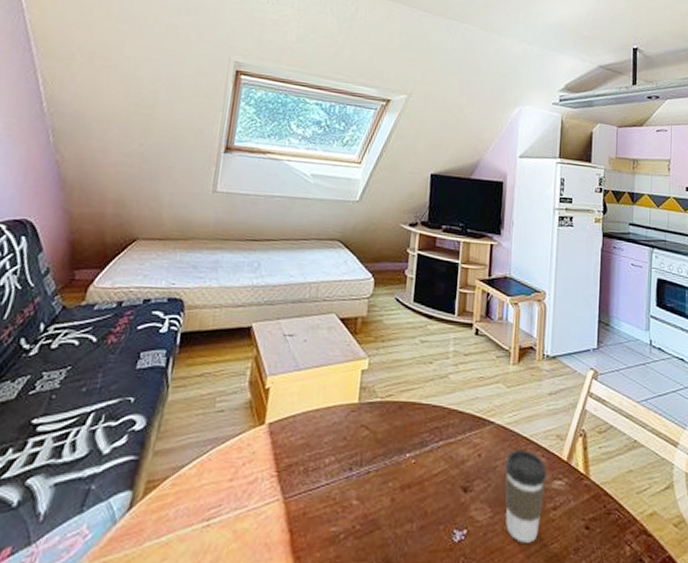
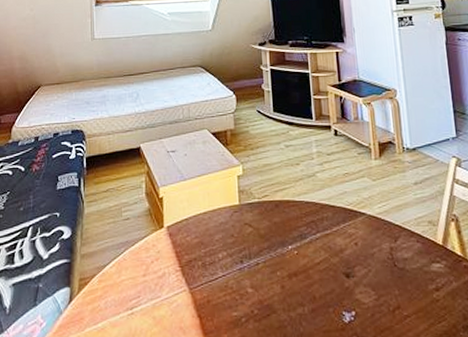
coffee cup: present [505,450,547,543] -> none [382,237,425,322]

